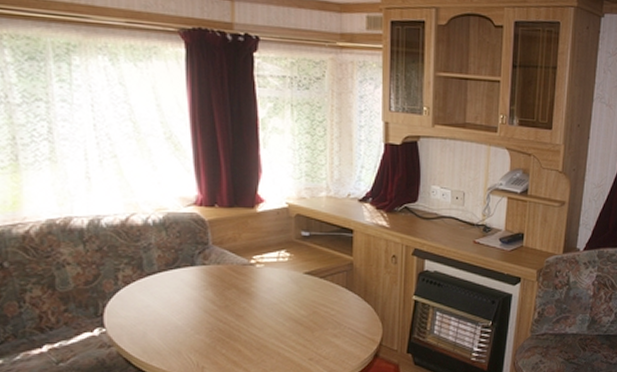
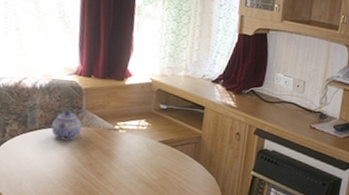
teapot: none [174,247,210,282] -> present [51,110,82,141]

